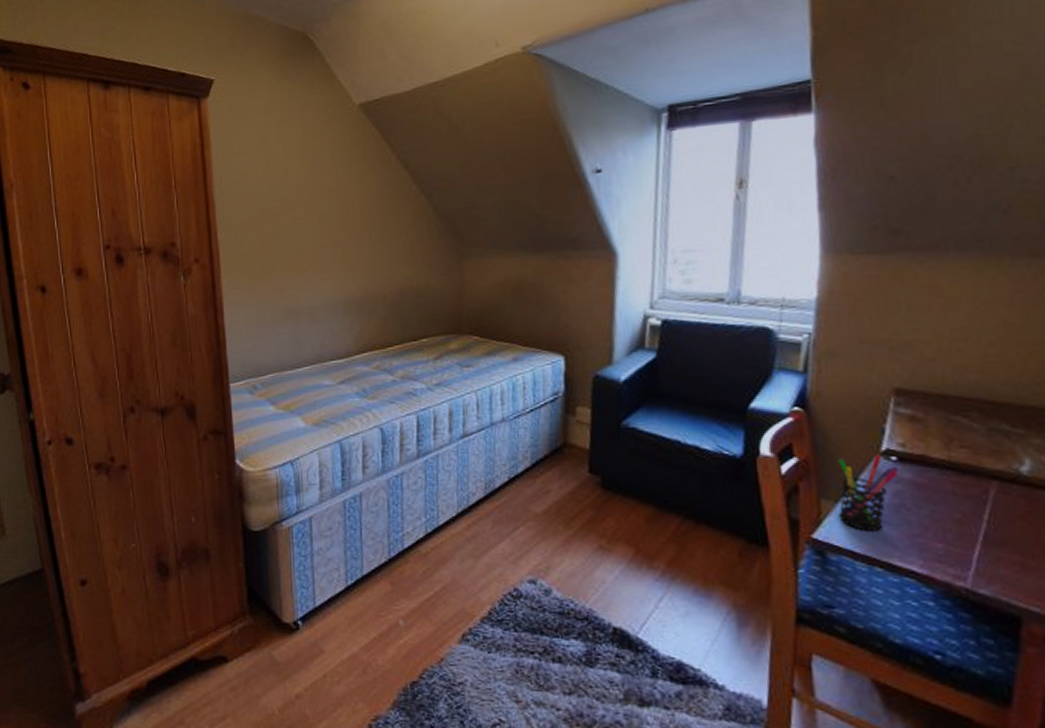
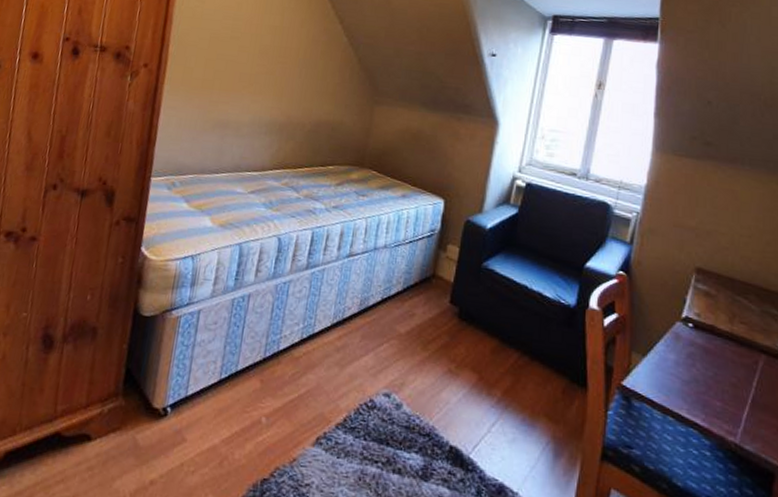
pen holder: present [838,455,900,531] -> none [644,319,694,385]

